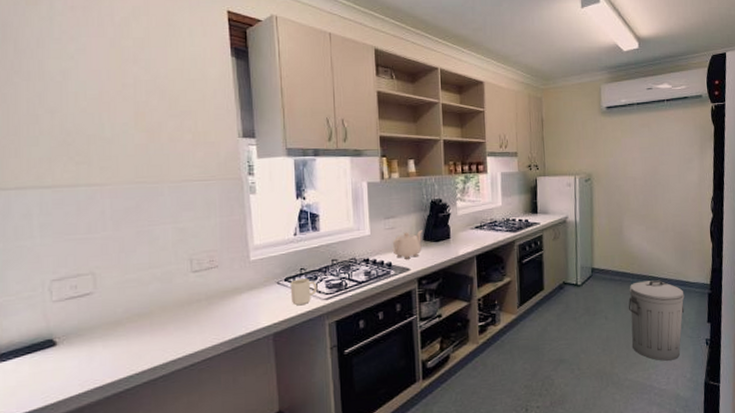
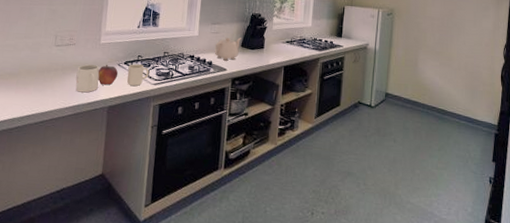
mug: none [226,287,256,323] -> present [75,64,100,93]
fruit: none [253,284,279,310] -> present [98,64,119,85]
trash can: present [628,280,685,361] -> none [416,112,472,192]

